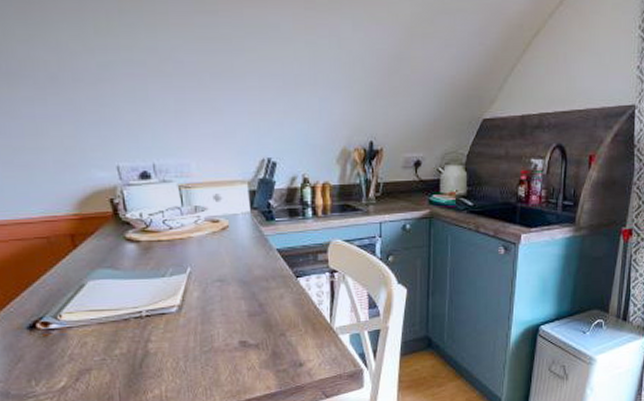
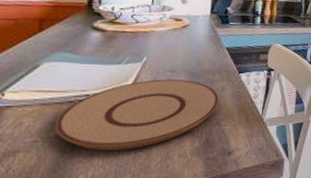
plate: none [116,289,279,366] -> present [54,79,219,150]

